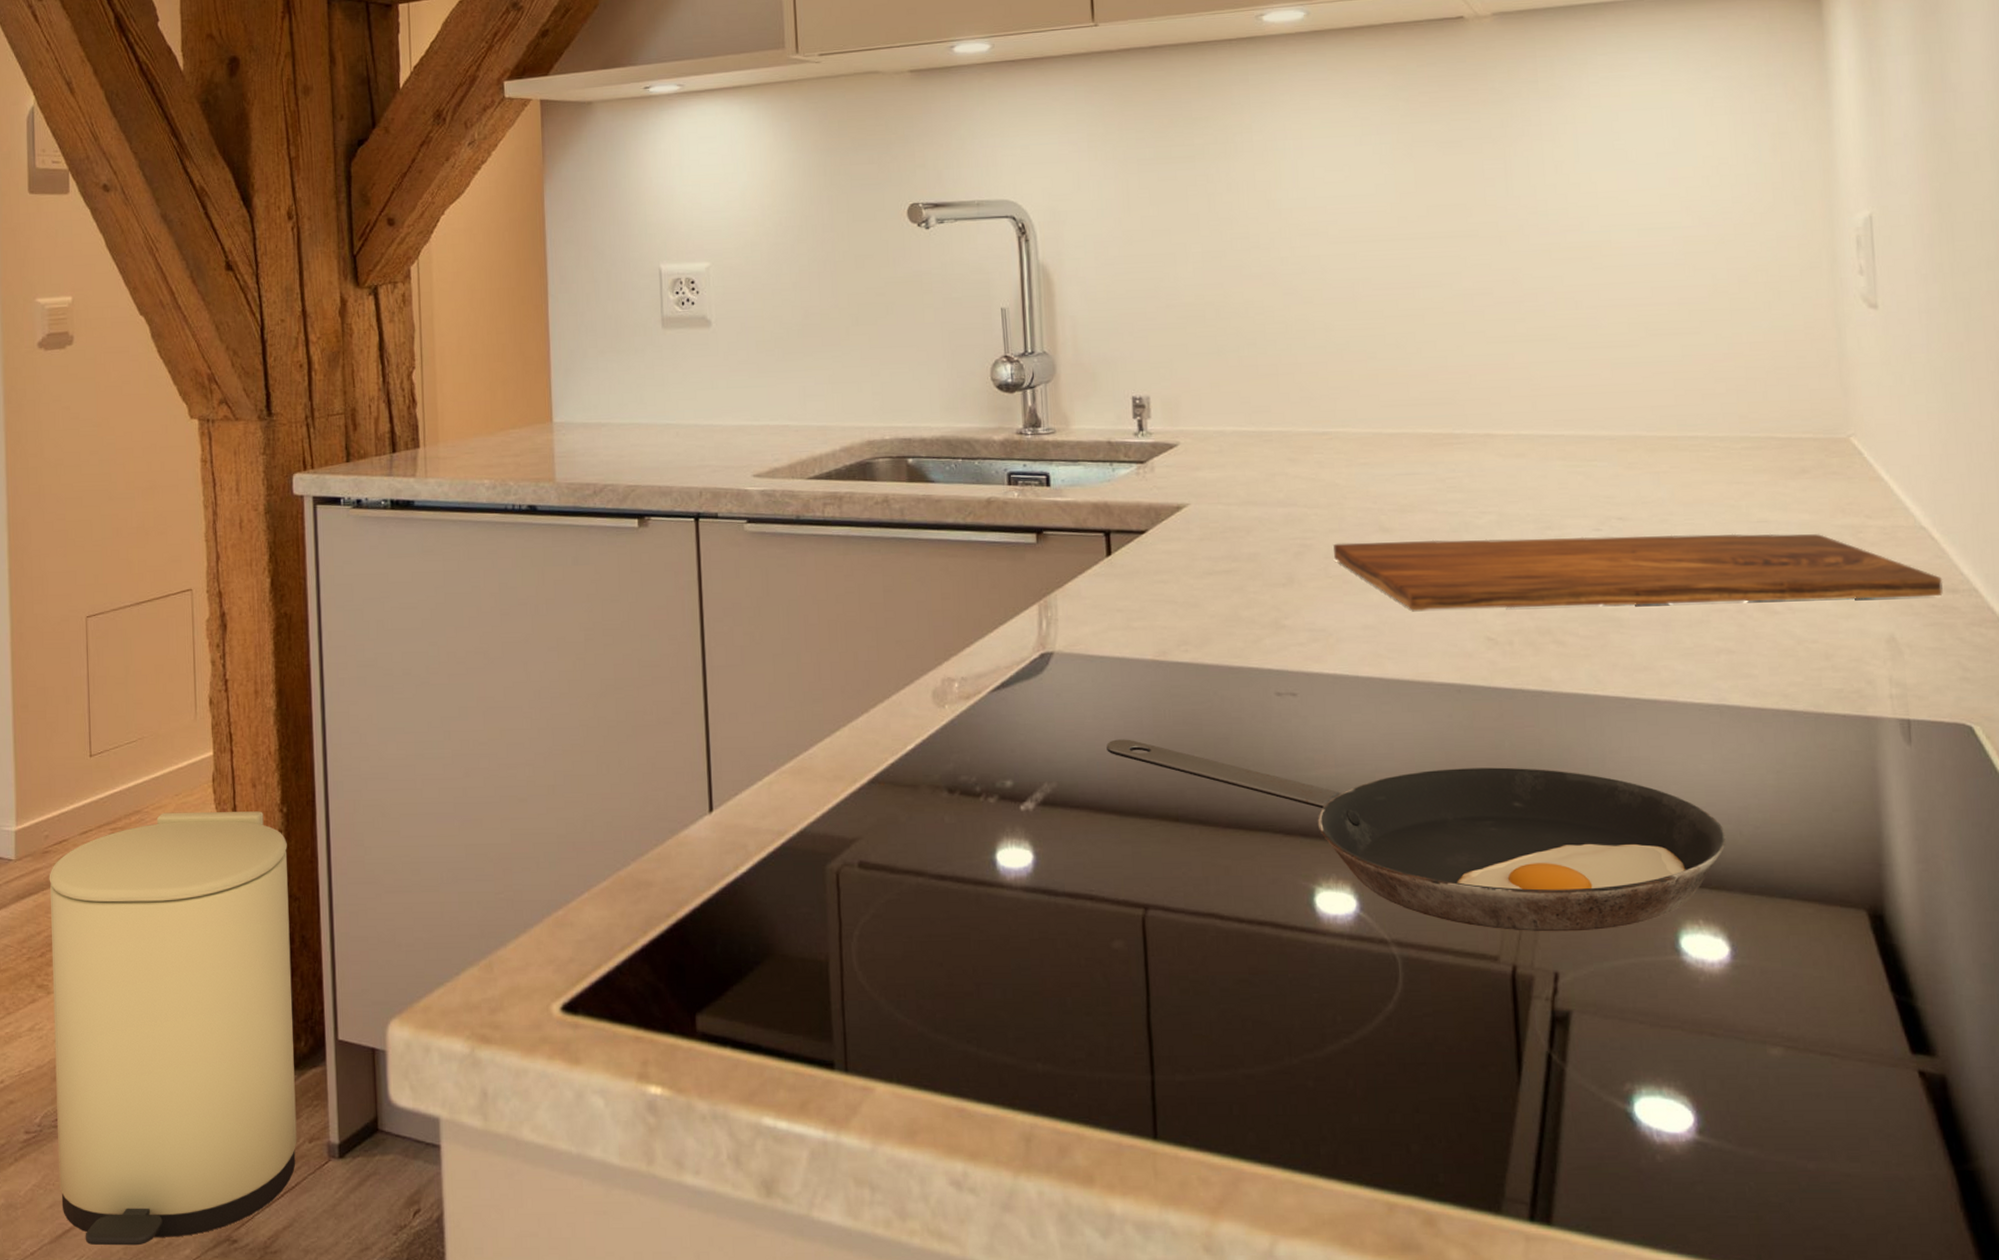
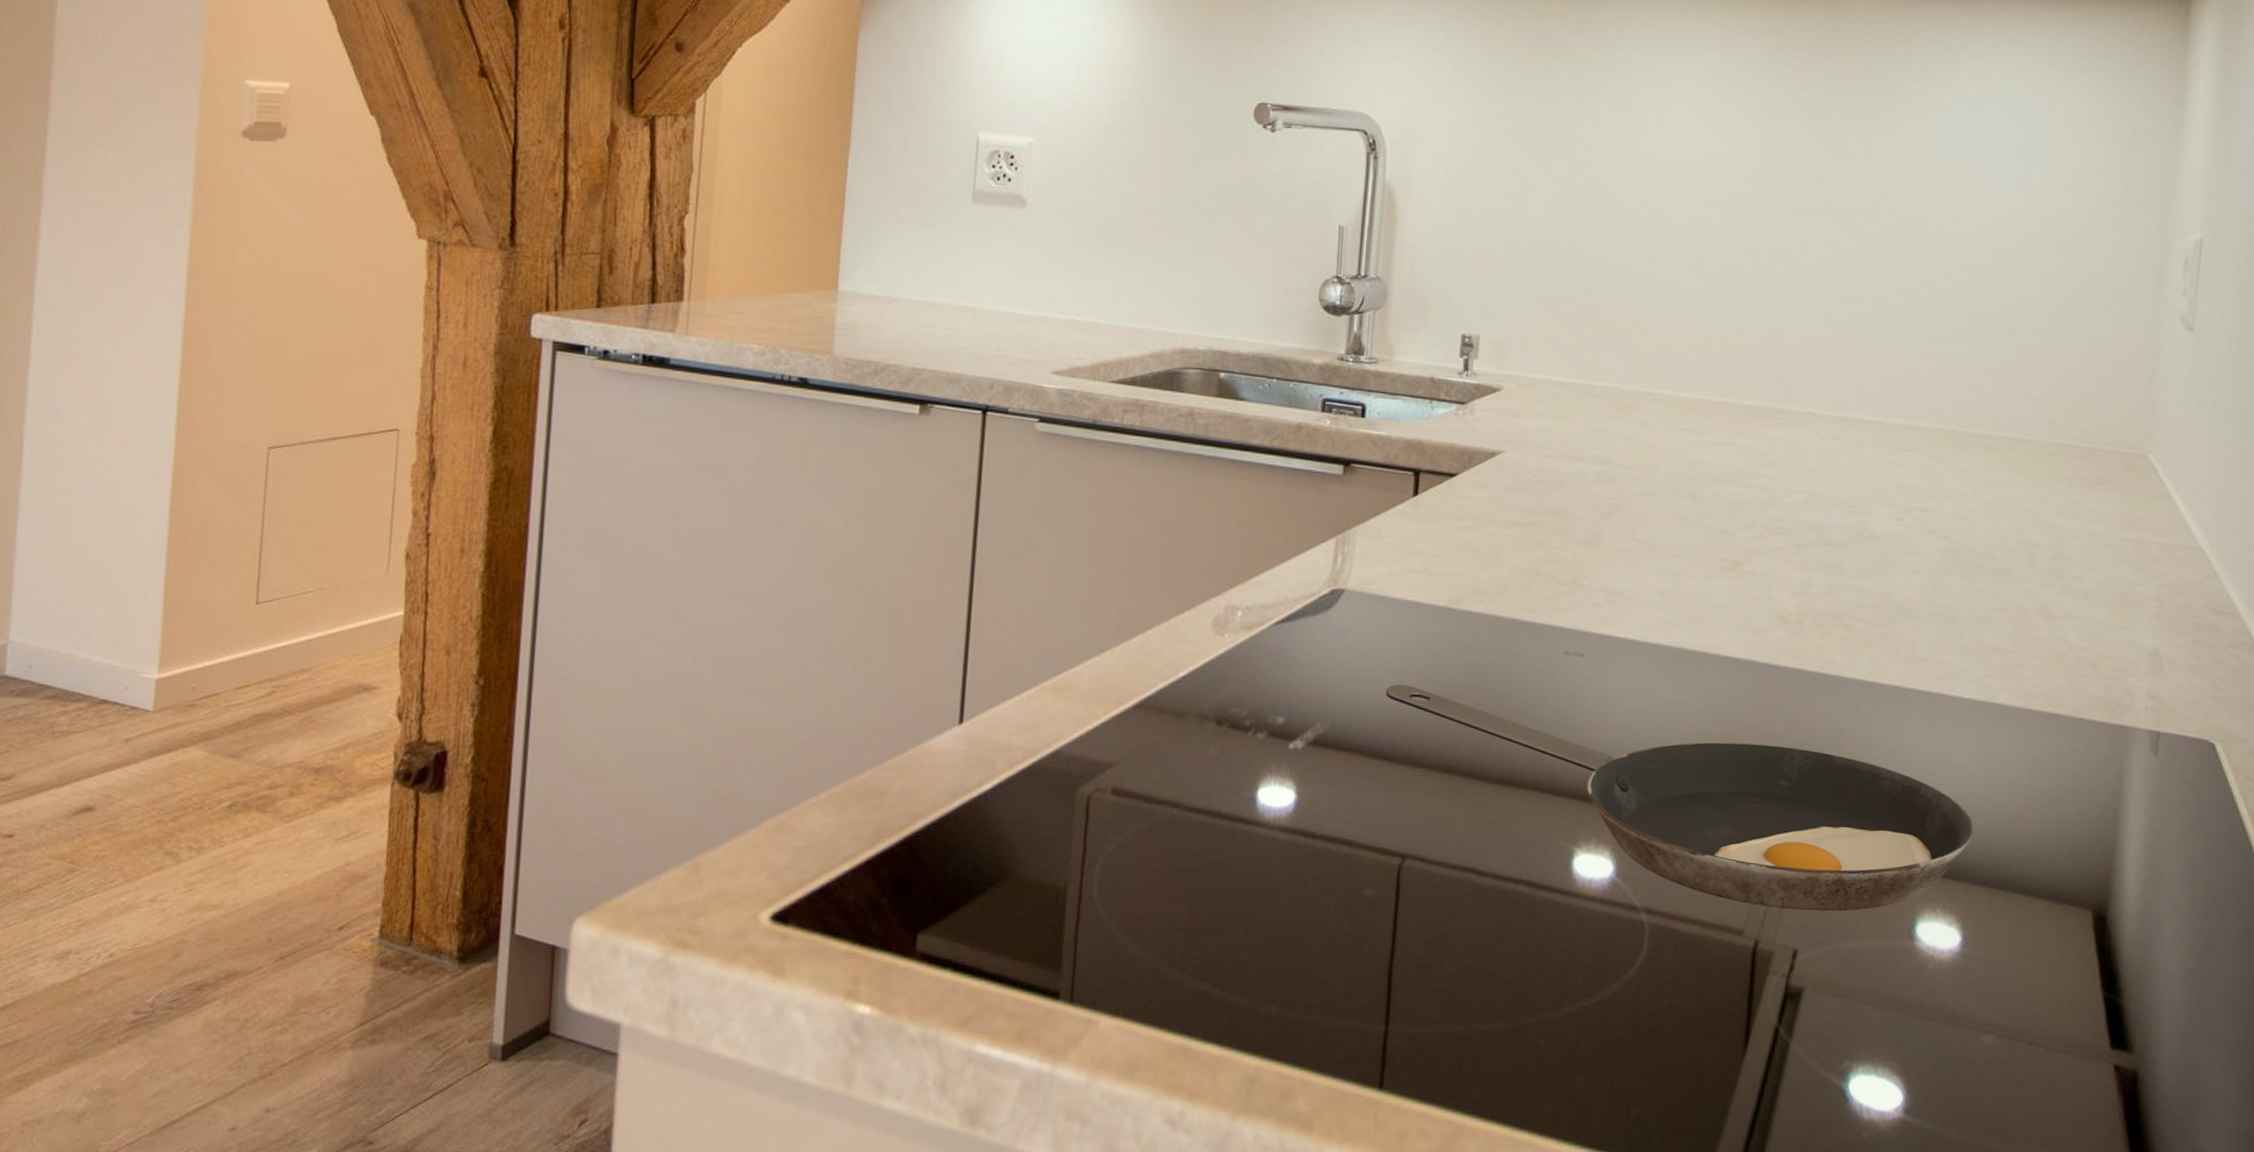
pedal bin: present [49,811,297,1246] -> none [168,673,480,1142]
cutting board: present [1332,533,1943,611] -> none [1641,506,2211,617]

